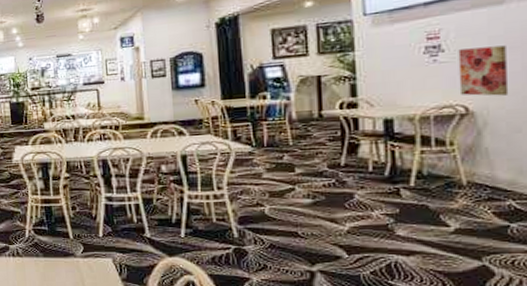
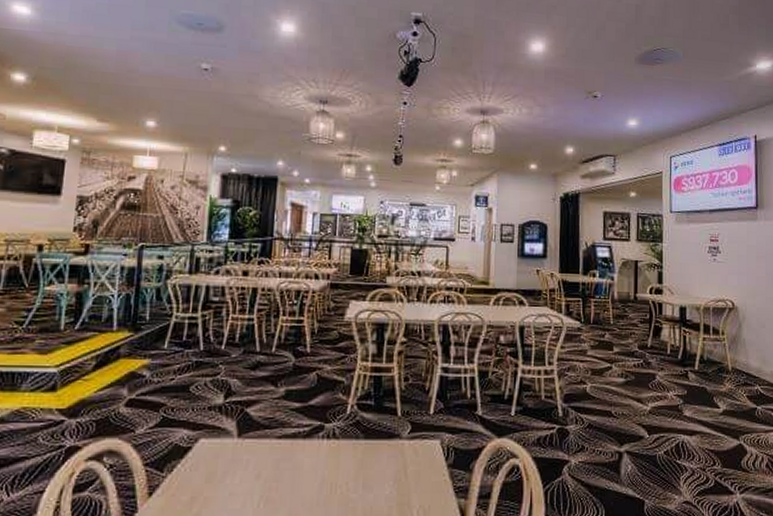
wall art: present [458,45,509,96] -> none [729,253,758,295]

